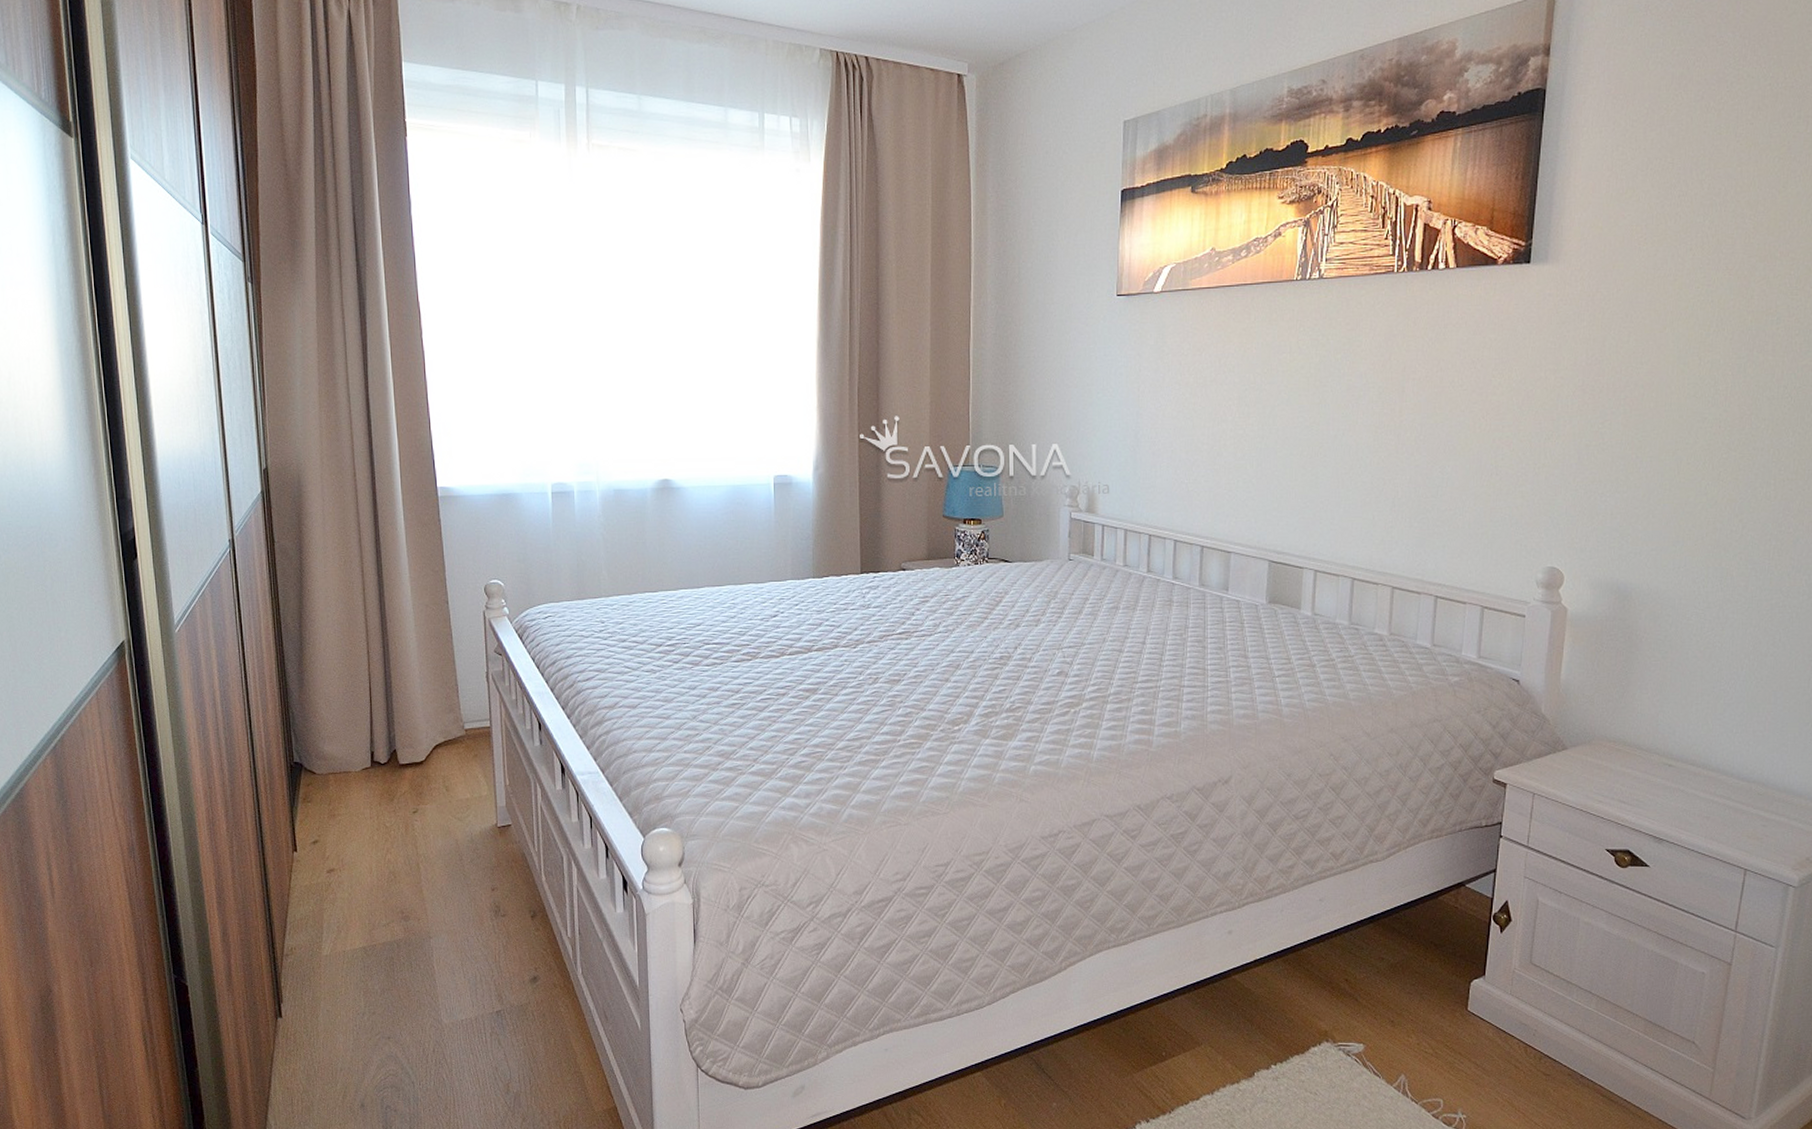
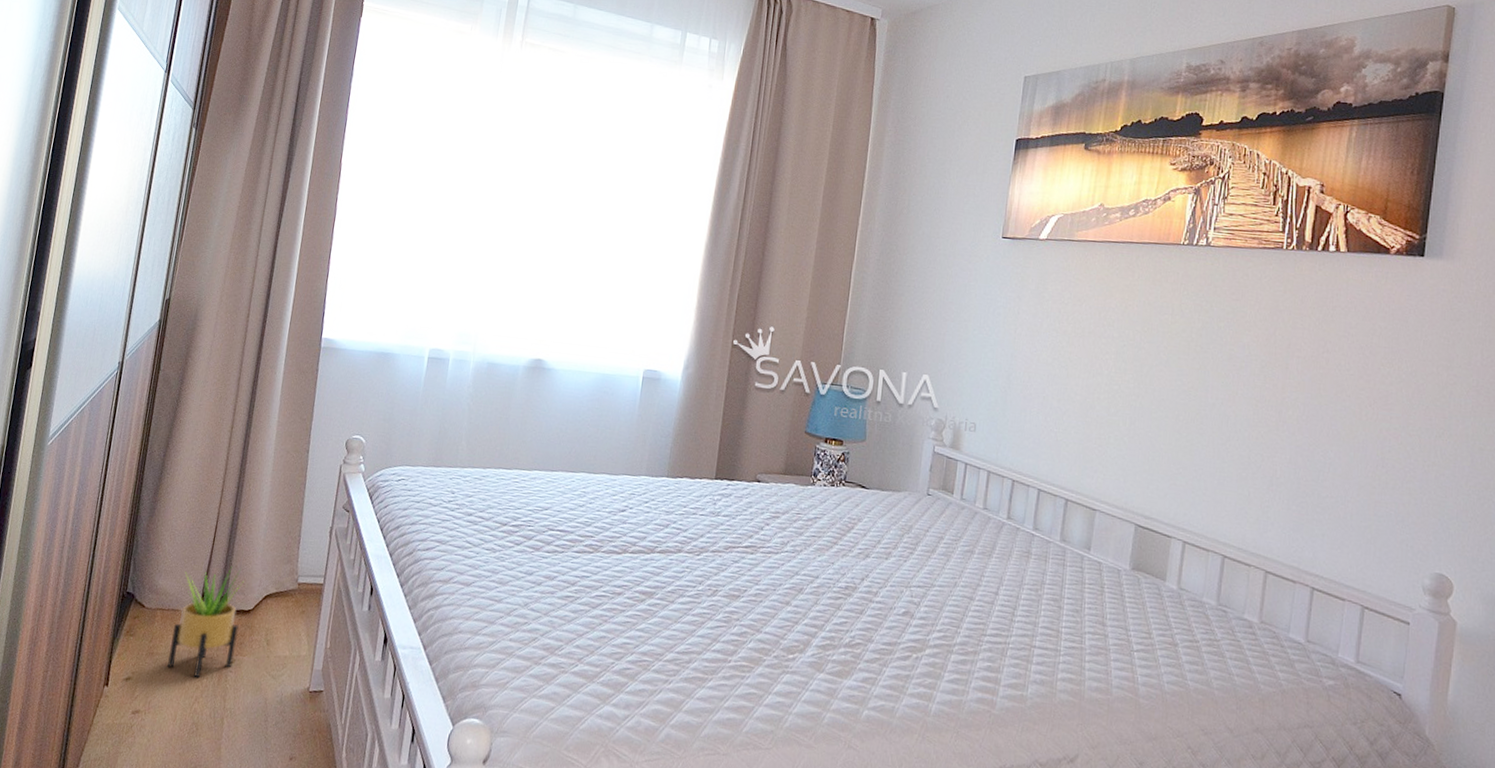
potted plant: none [348,723,416,831] -> present [167,566,244,678]

